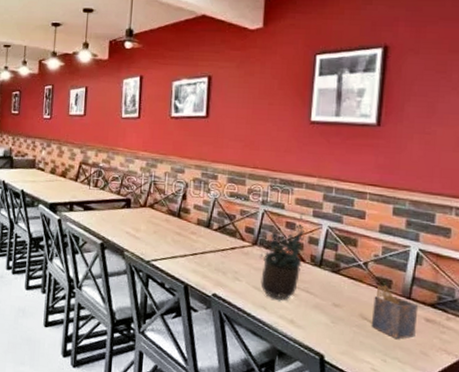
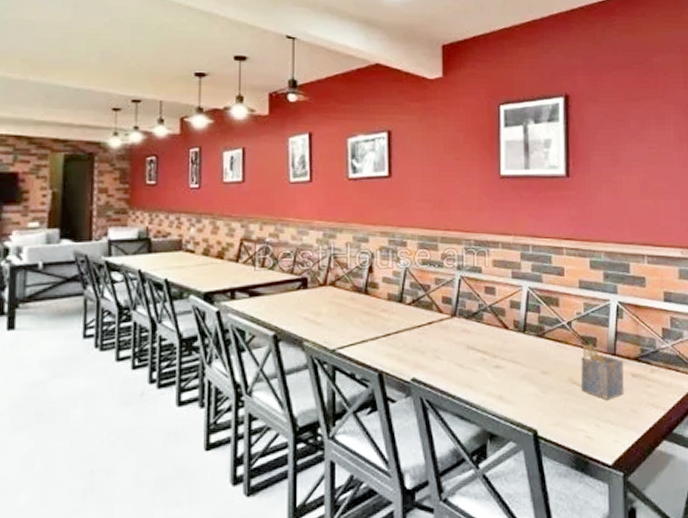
potted plant: present [260,212,314,300] -> none [460,274,515,375]

